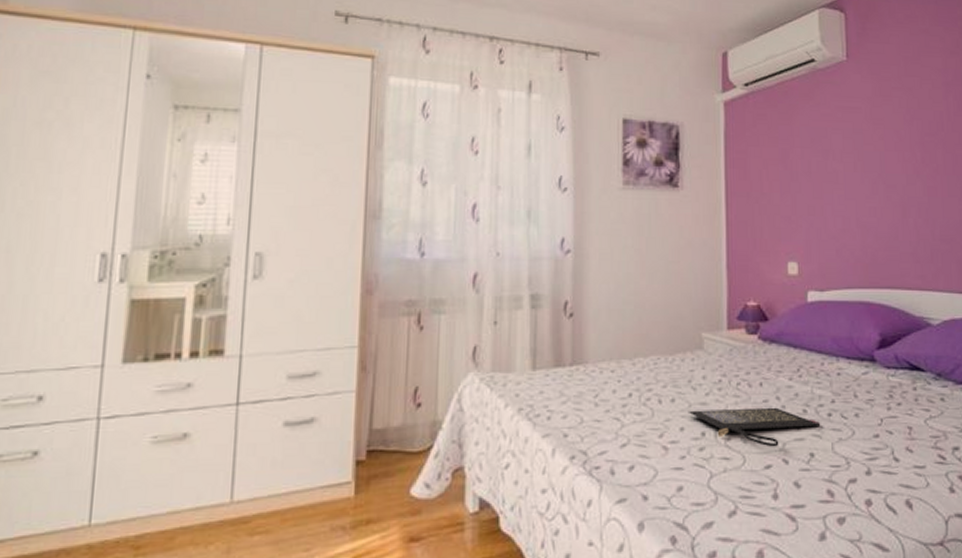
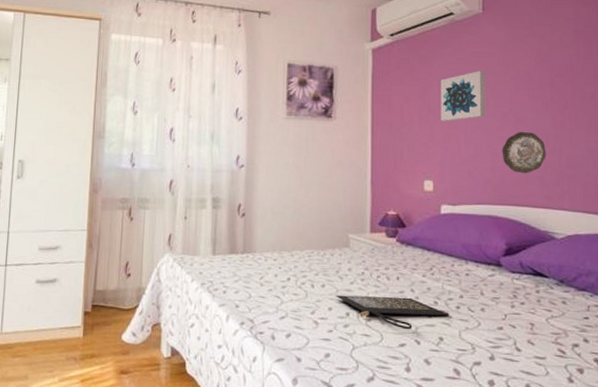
wall art: none [803,129,853,191] -> present [440,71,485,122]
decorative plate: none [872,200,919,251] -> present [502,131,546,174]

